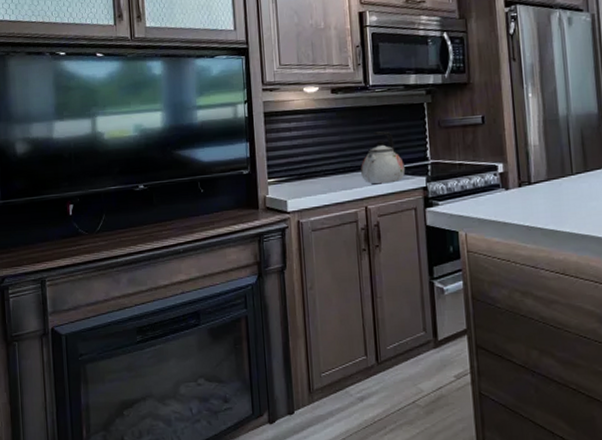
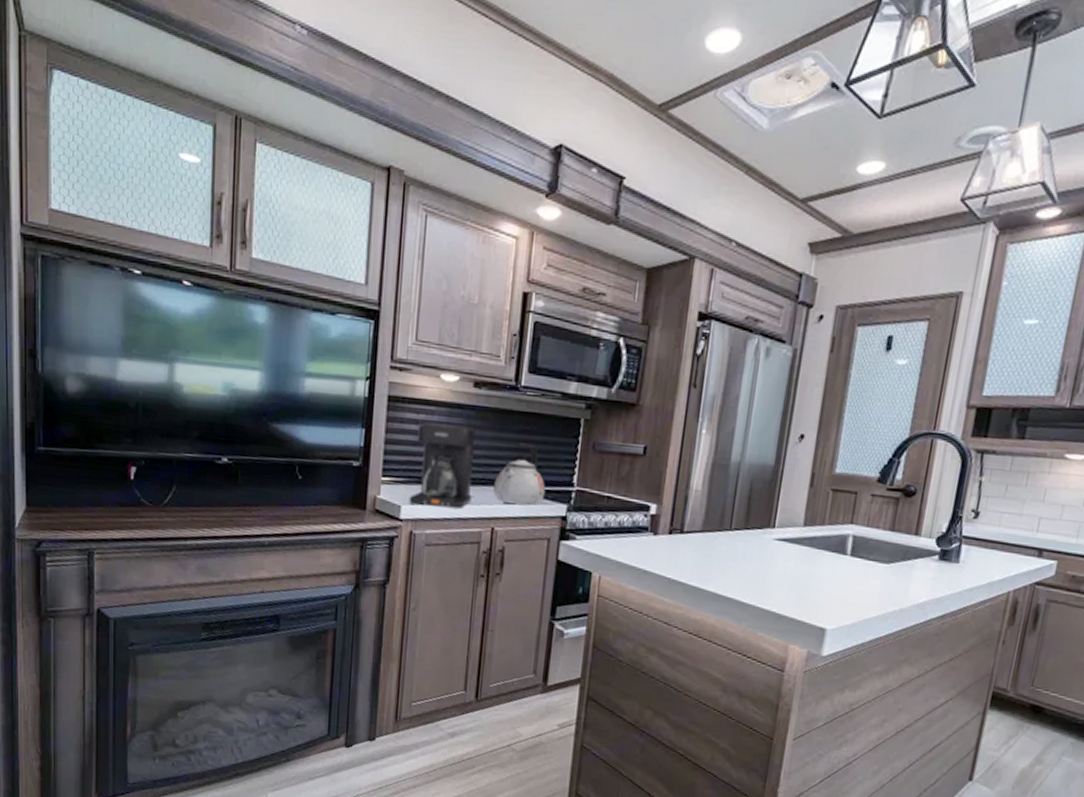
coffee maker: none [291,126,344,199] -> present [408,423,475,510]

